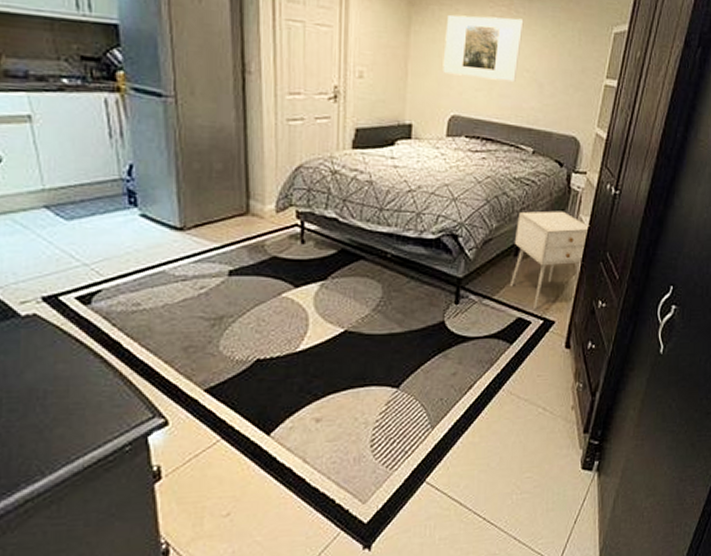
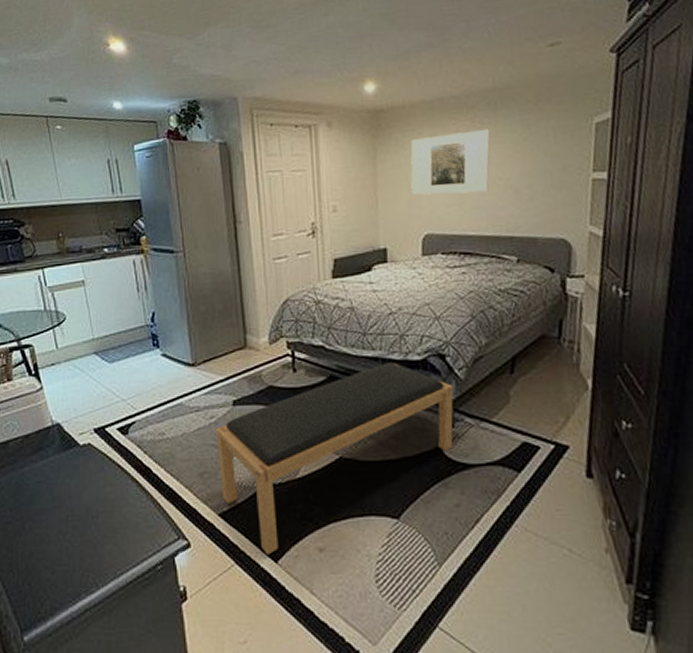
bench: none [206,240,462,429] -> present [216,363,454,555]
nightstand: present [511,210,590,310] -> none [508,320,598,433]

